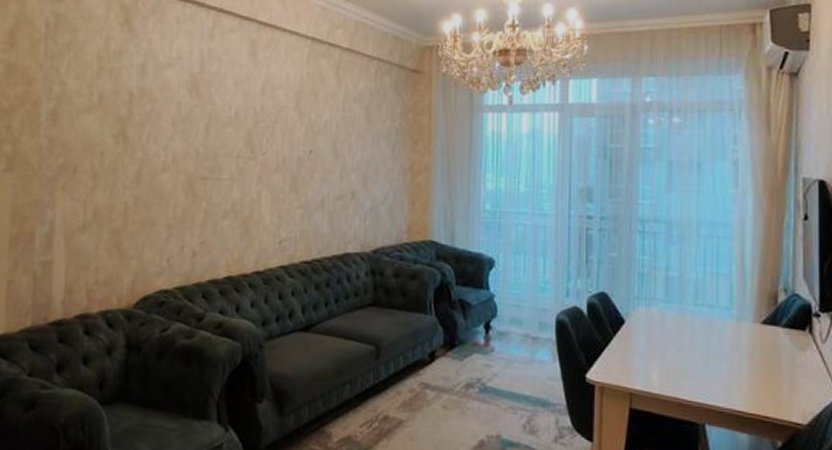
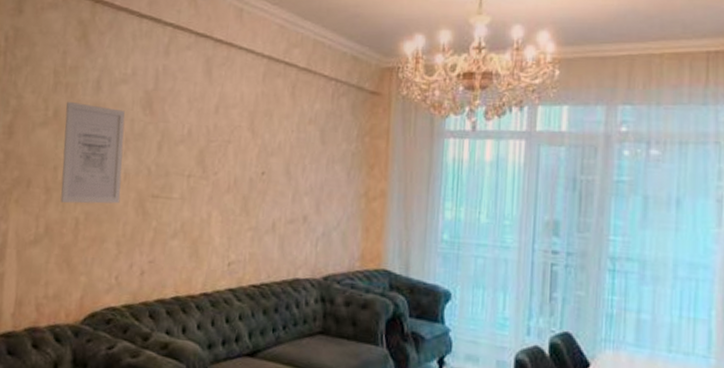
wall art: none [108,86,172,188] -> present [60,101,125,204]

